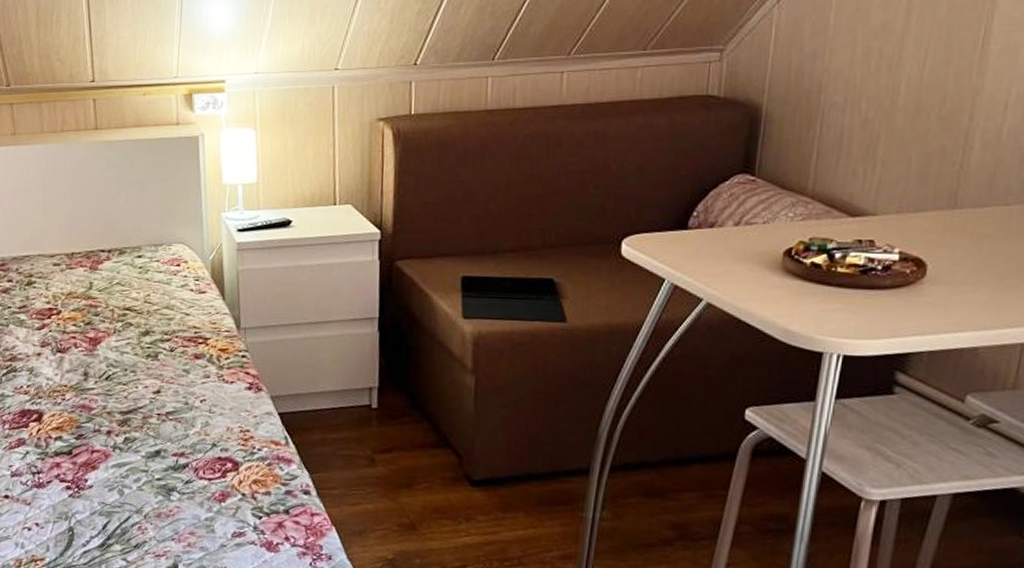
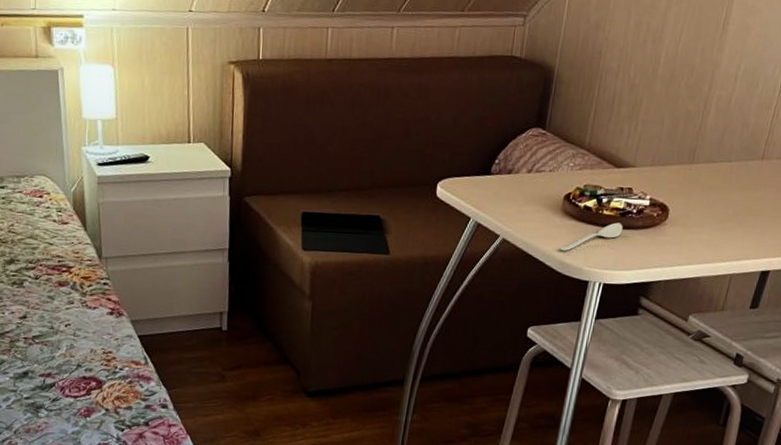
spoon: none [781,281,865,316] -> present [559,222,623,251]

